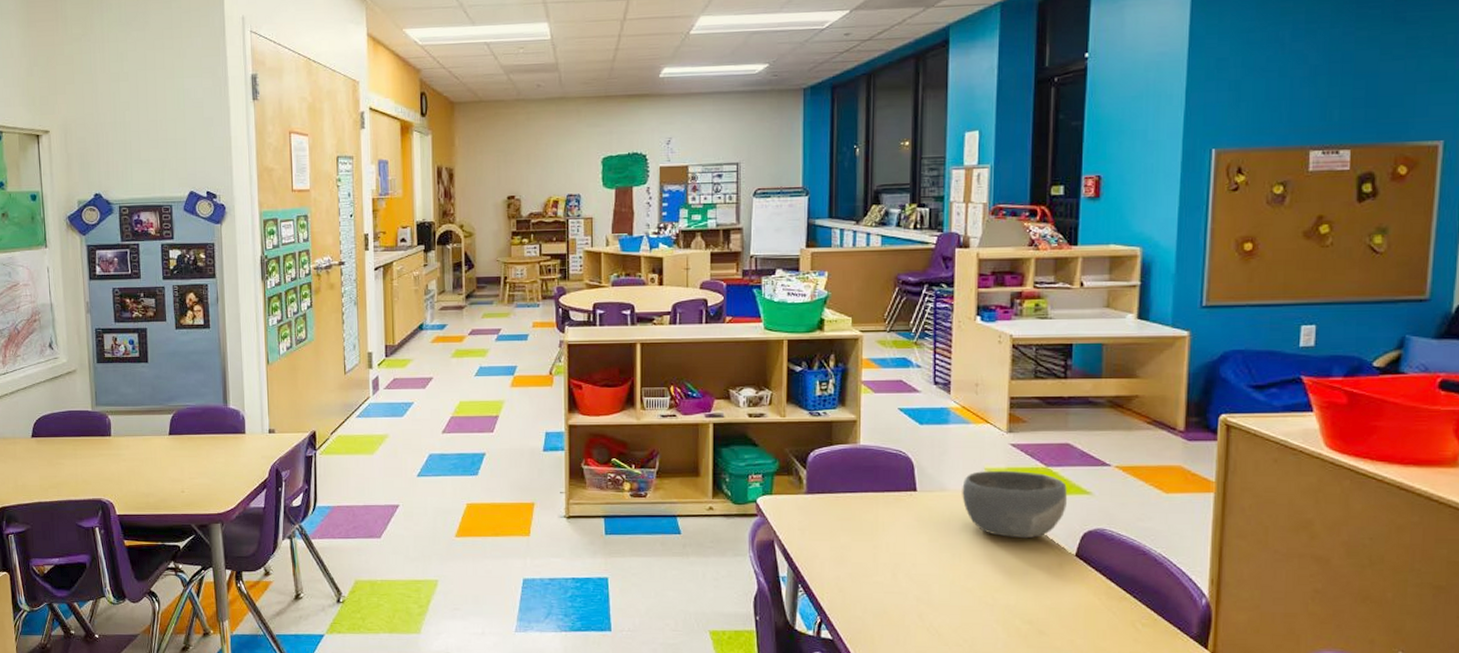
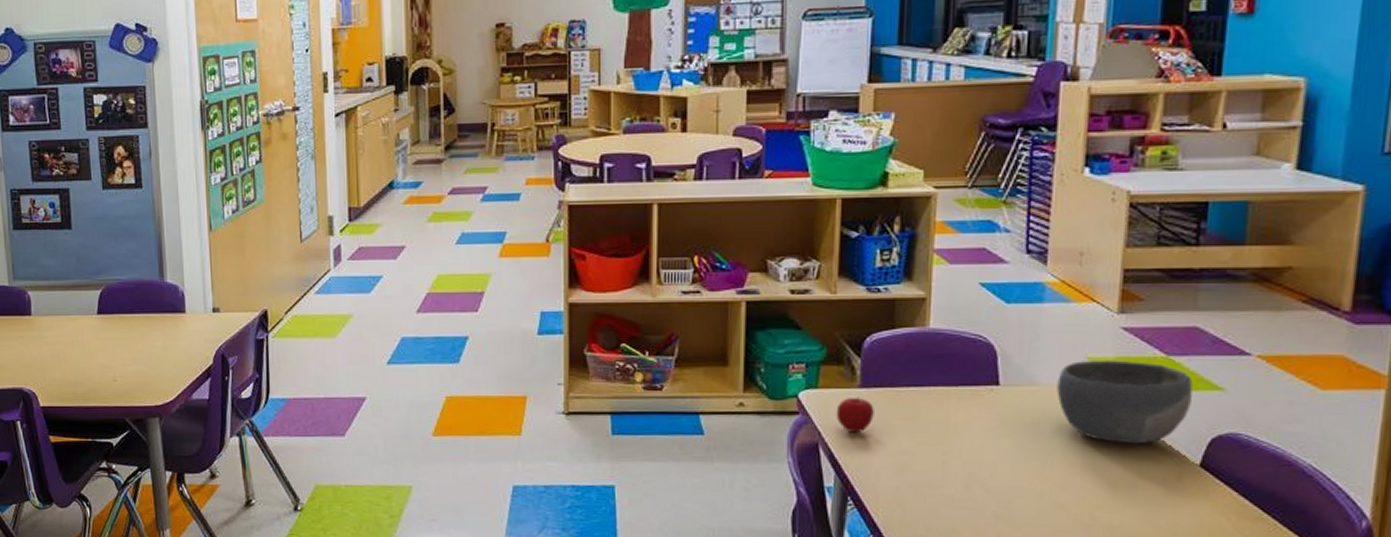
apple: none [787,501,818,532] -> present [836,397,874,434]

